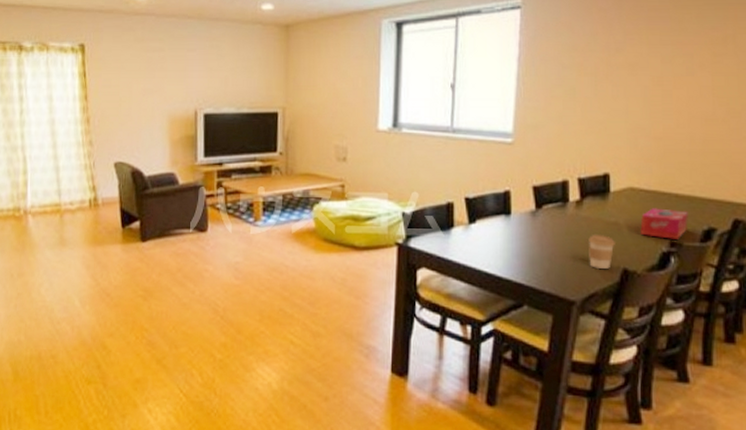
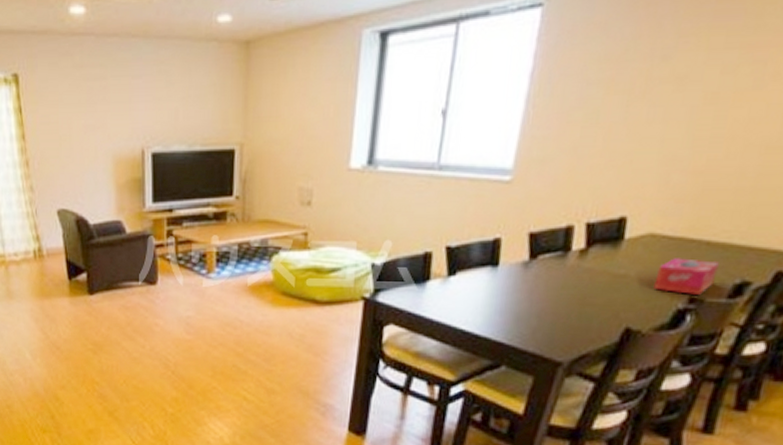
coffee cup: present [589,234,615,269] -> none [585,288,621,327]

